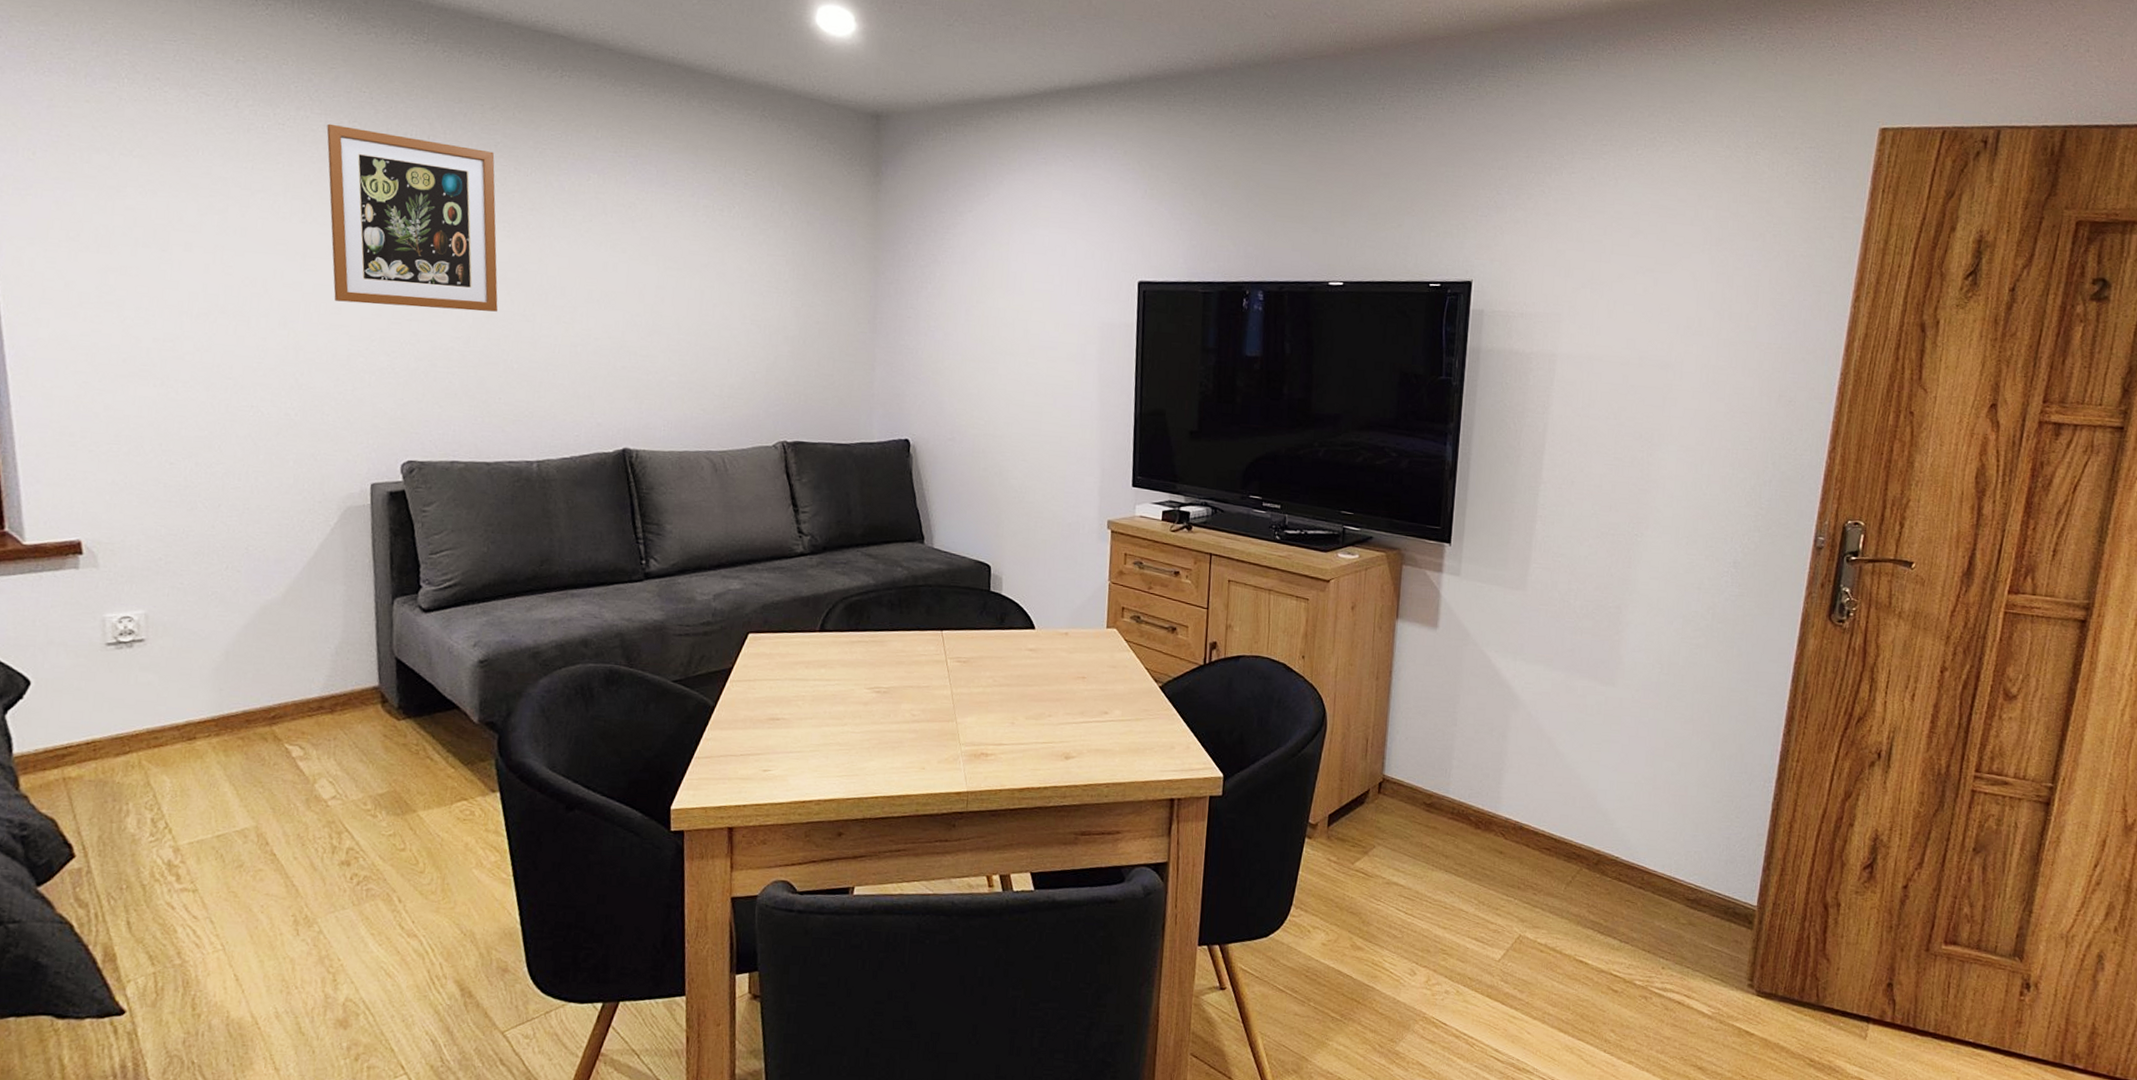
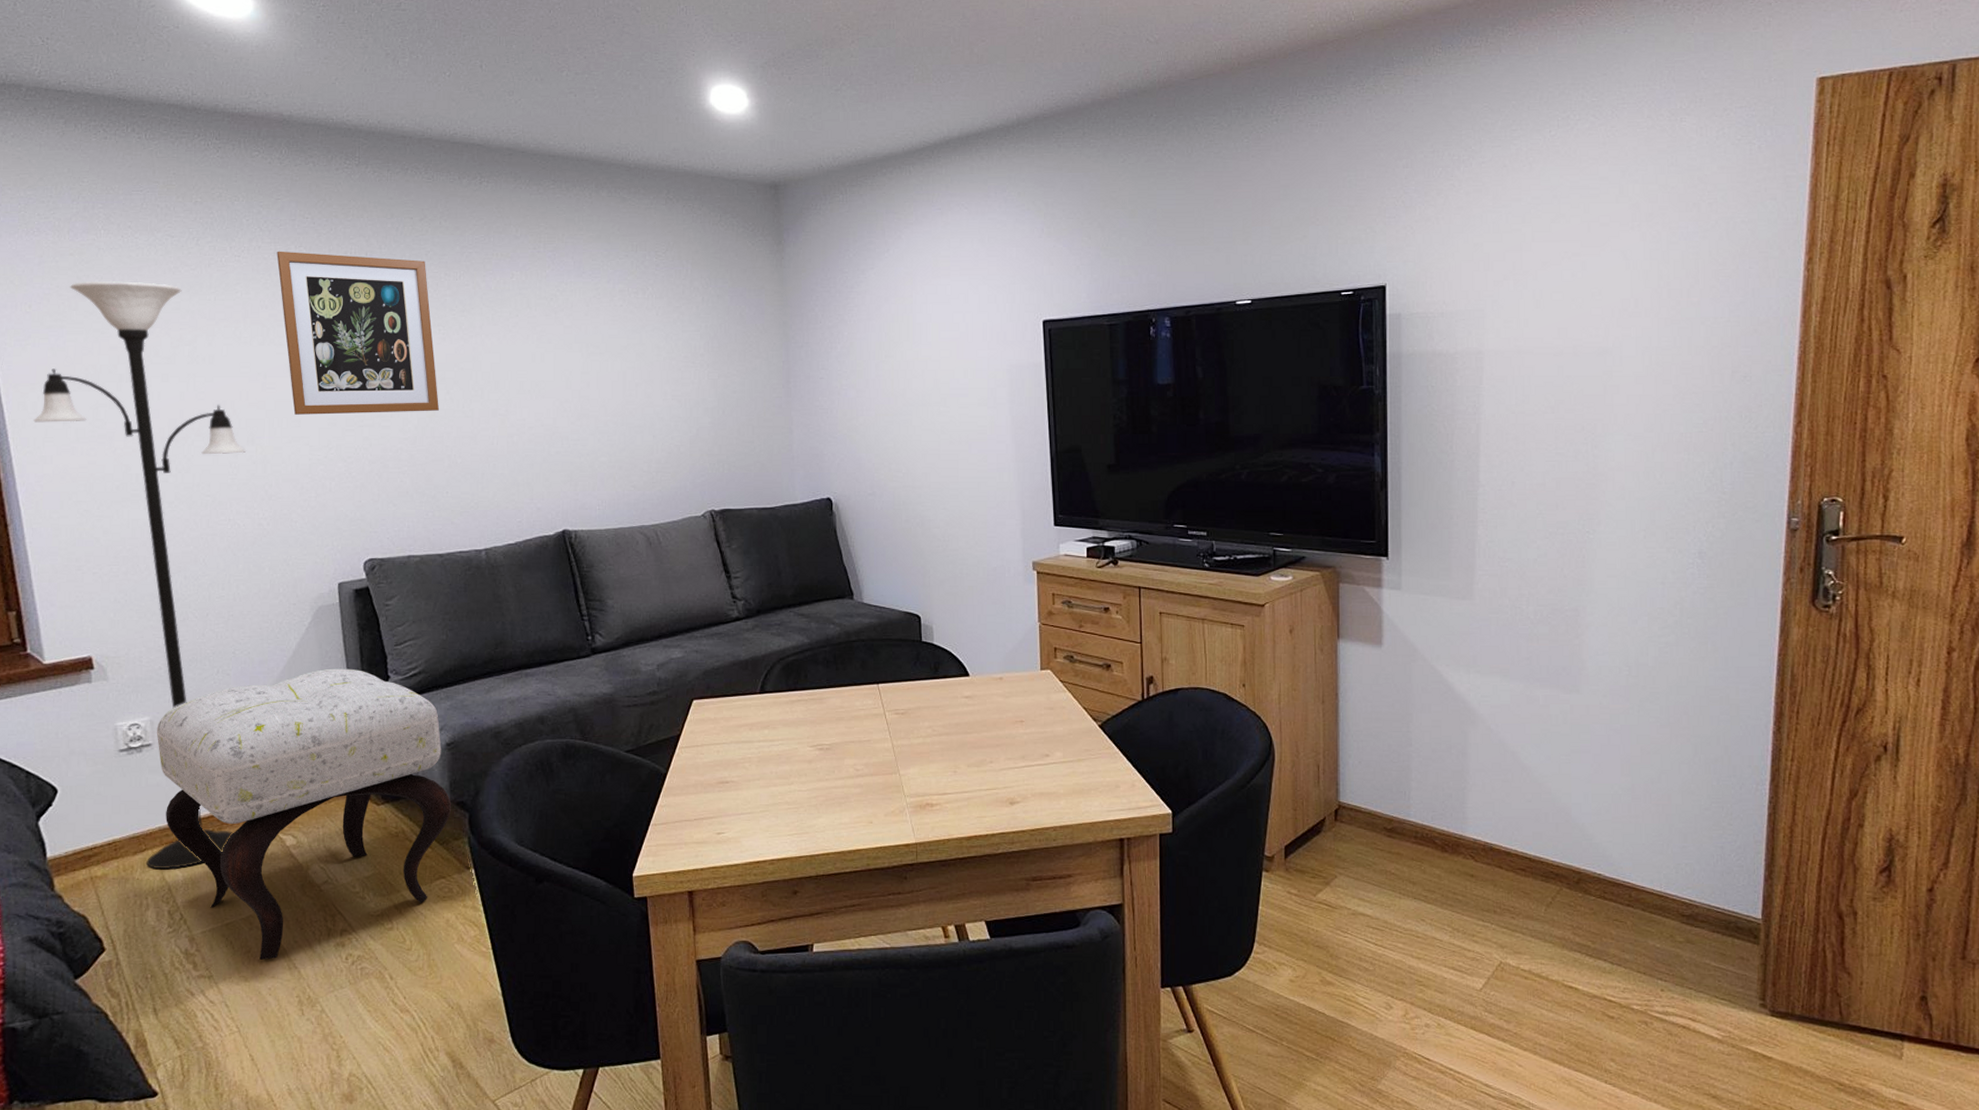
floor lamp: none [29,132,277,775] -> present [33,280,247,870]
ottoman: none [151,573,480,876] -> present [156,668,452,960]

